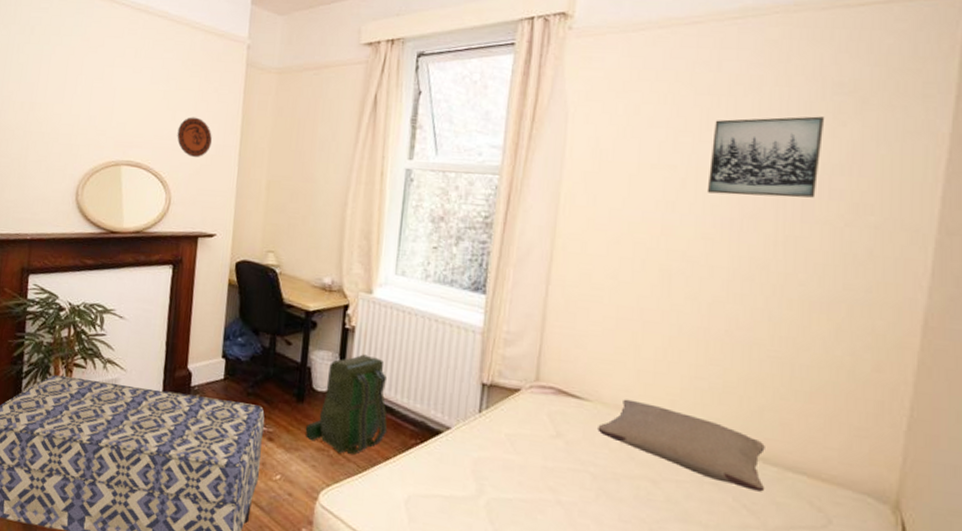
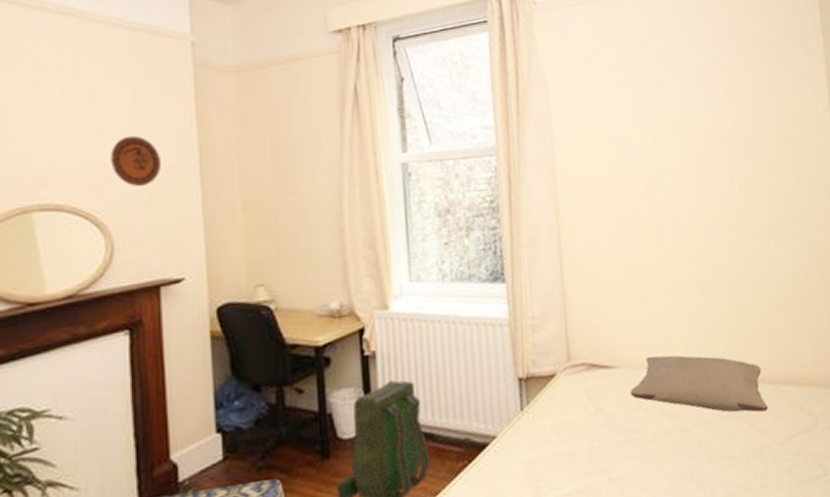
wall art: present [706,116,825,198] -> none [668,67,752,146]

